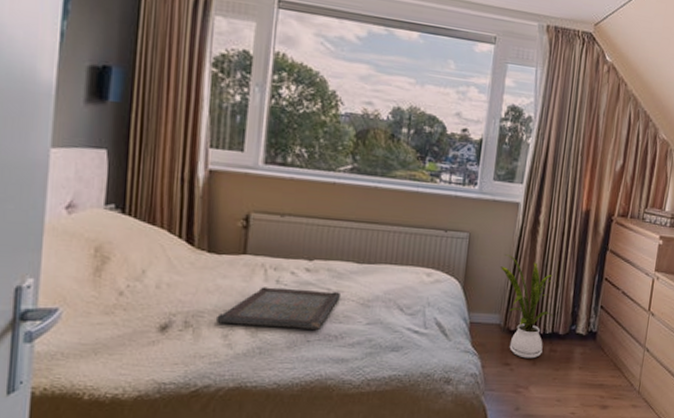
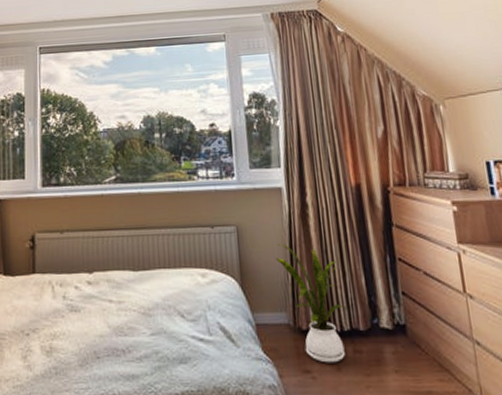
serving tray: present [215,287,342,329] -> none [15,303,123,345]

